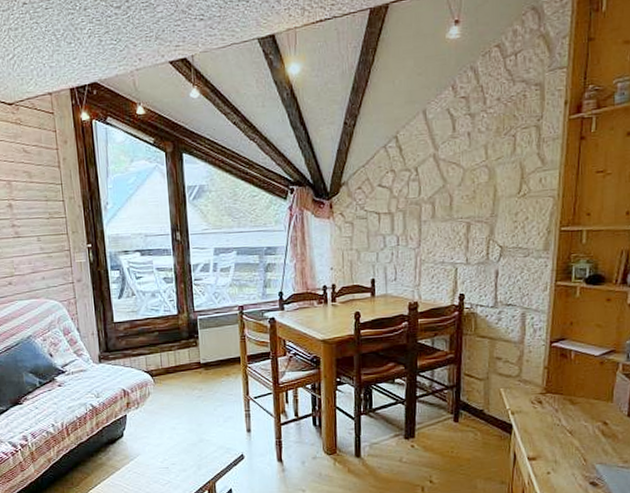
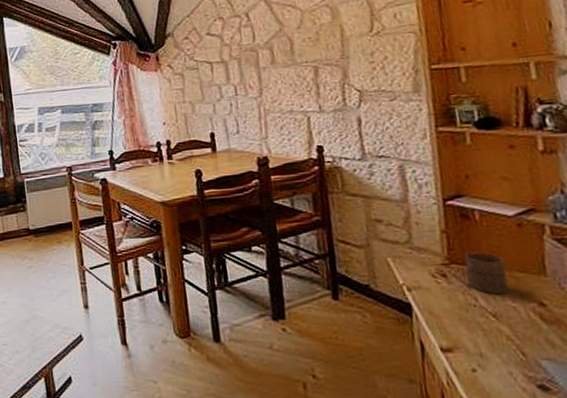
cup: none [556,384,586,417] -> present [464,252,509,295]

